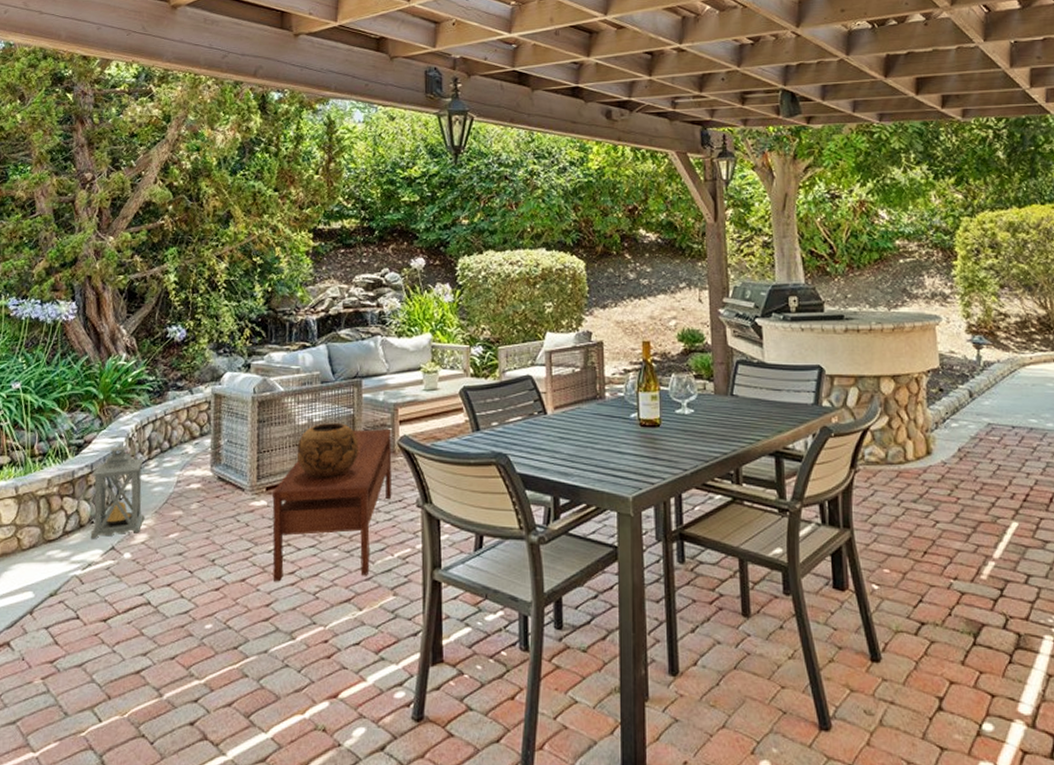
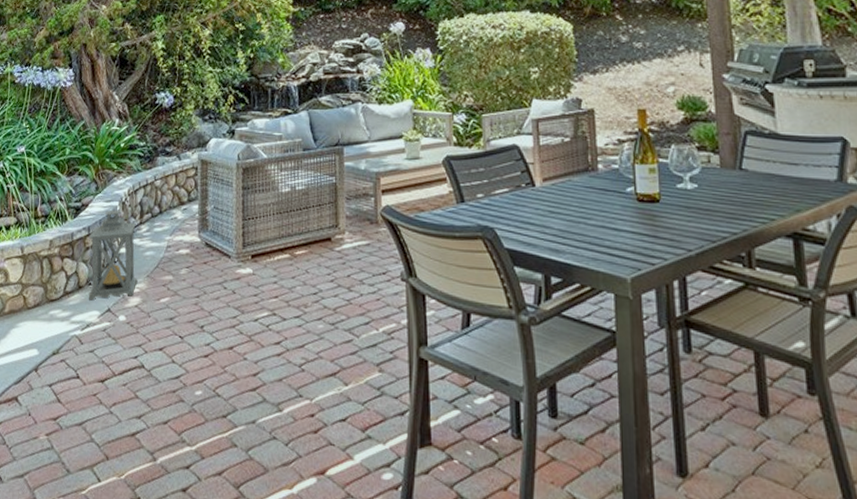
coffee table: present [271,428,392,582] -> none [257,198,376,352]
decorative bowl: present [296,423,359,479] -> none [280,191,342,249]

